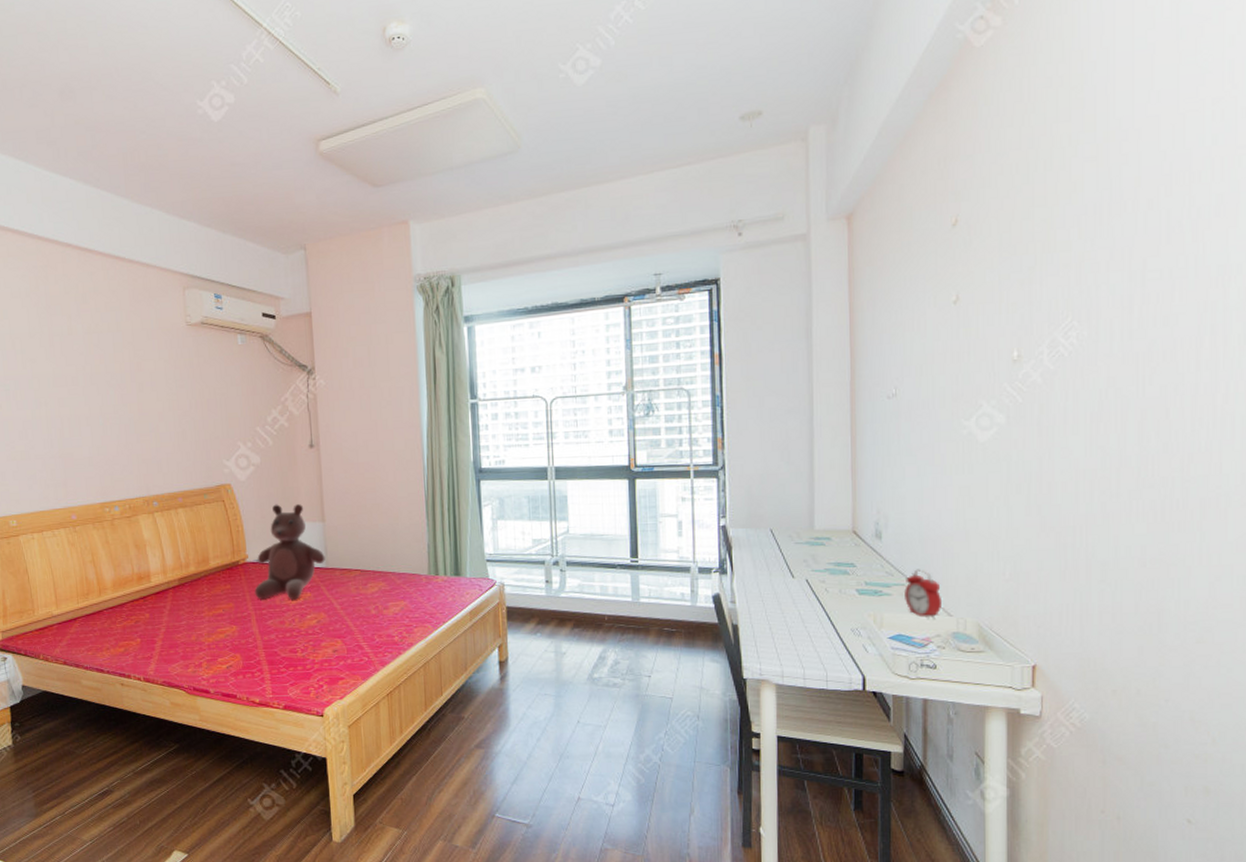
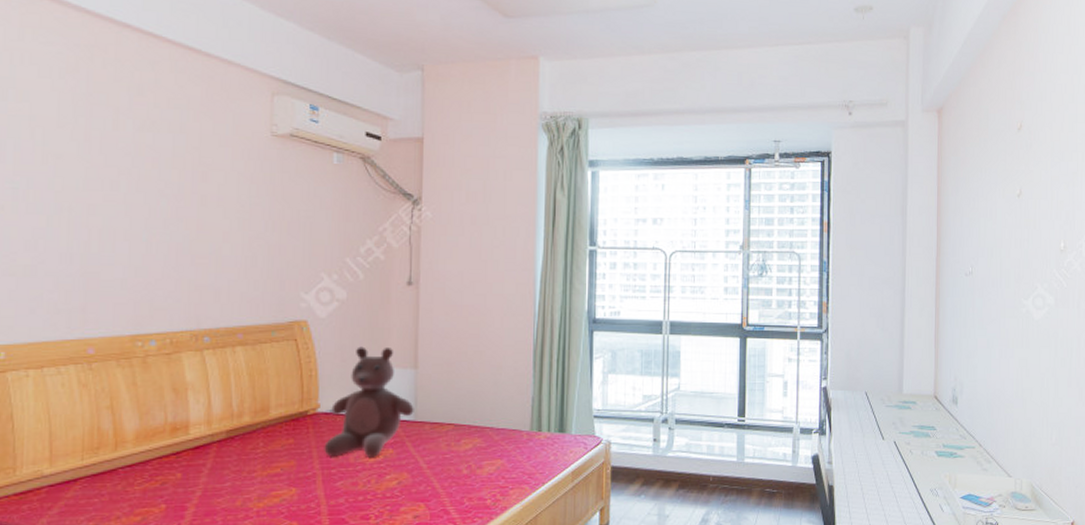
alarm clock: present [905,569,941,620] -> none [974,433,1003,481]

